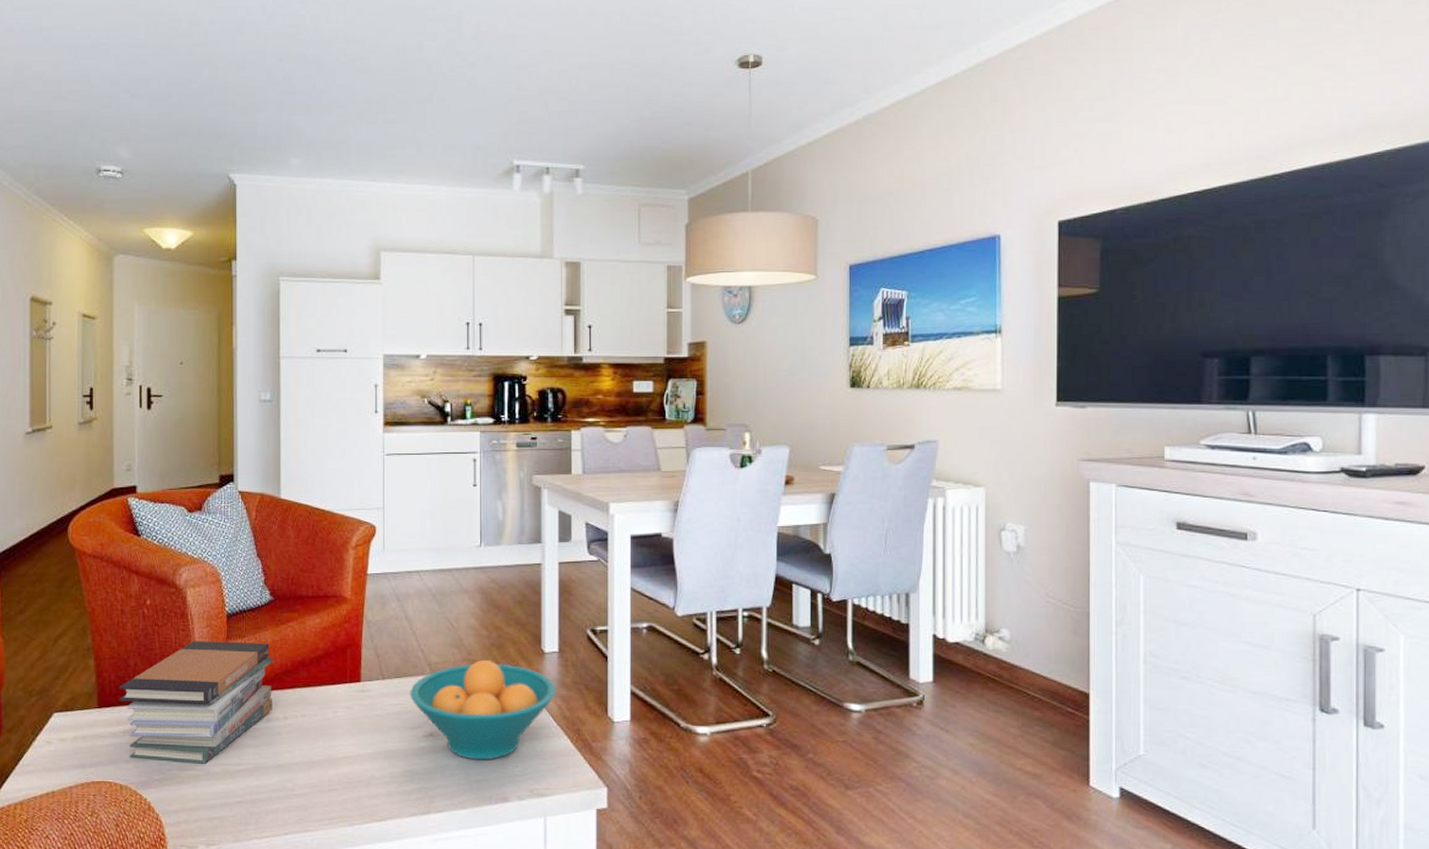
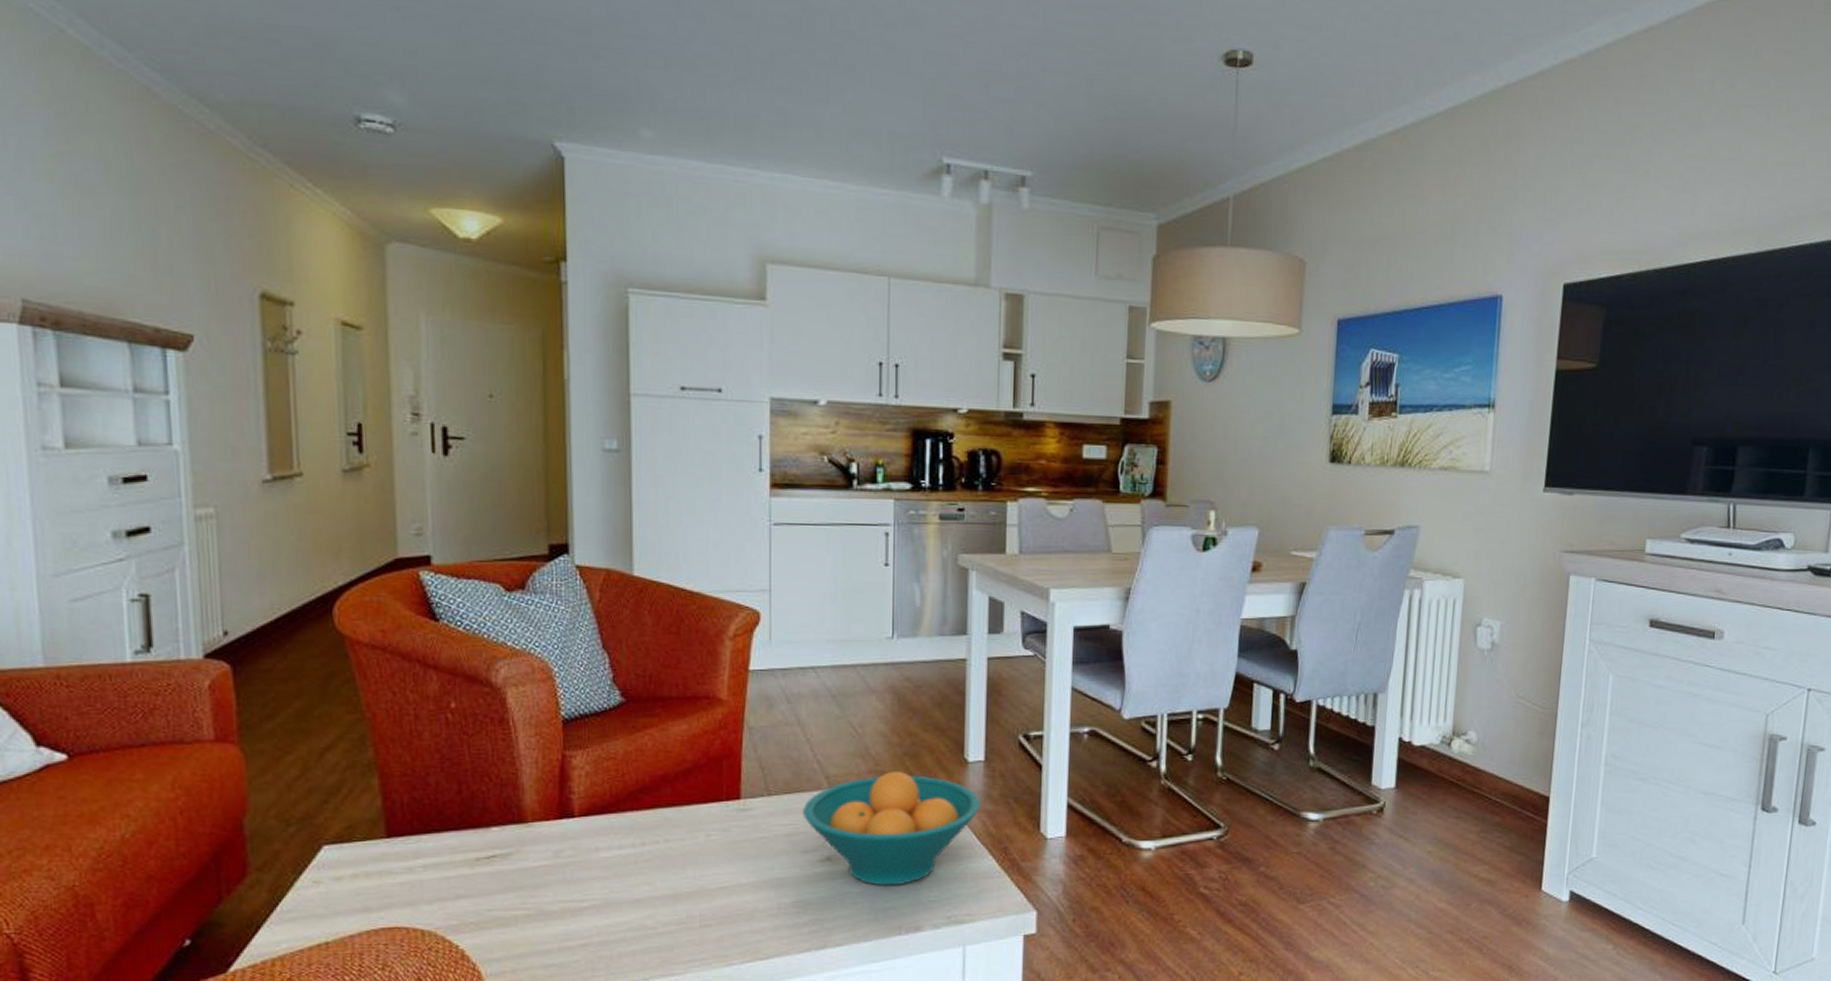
book stack: present [119,641,273,765] -> none [415,753,626,903]

